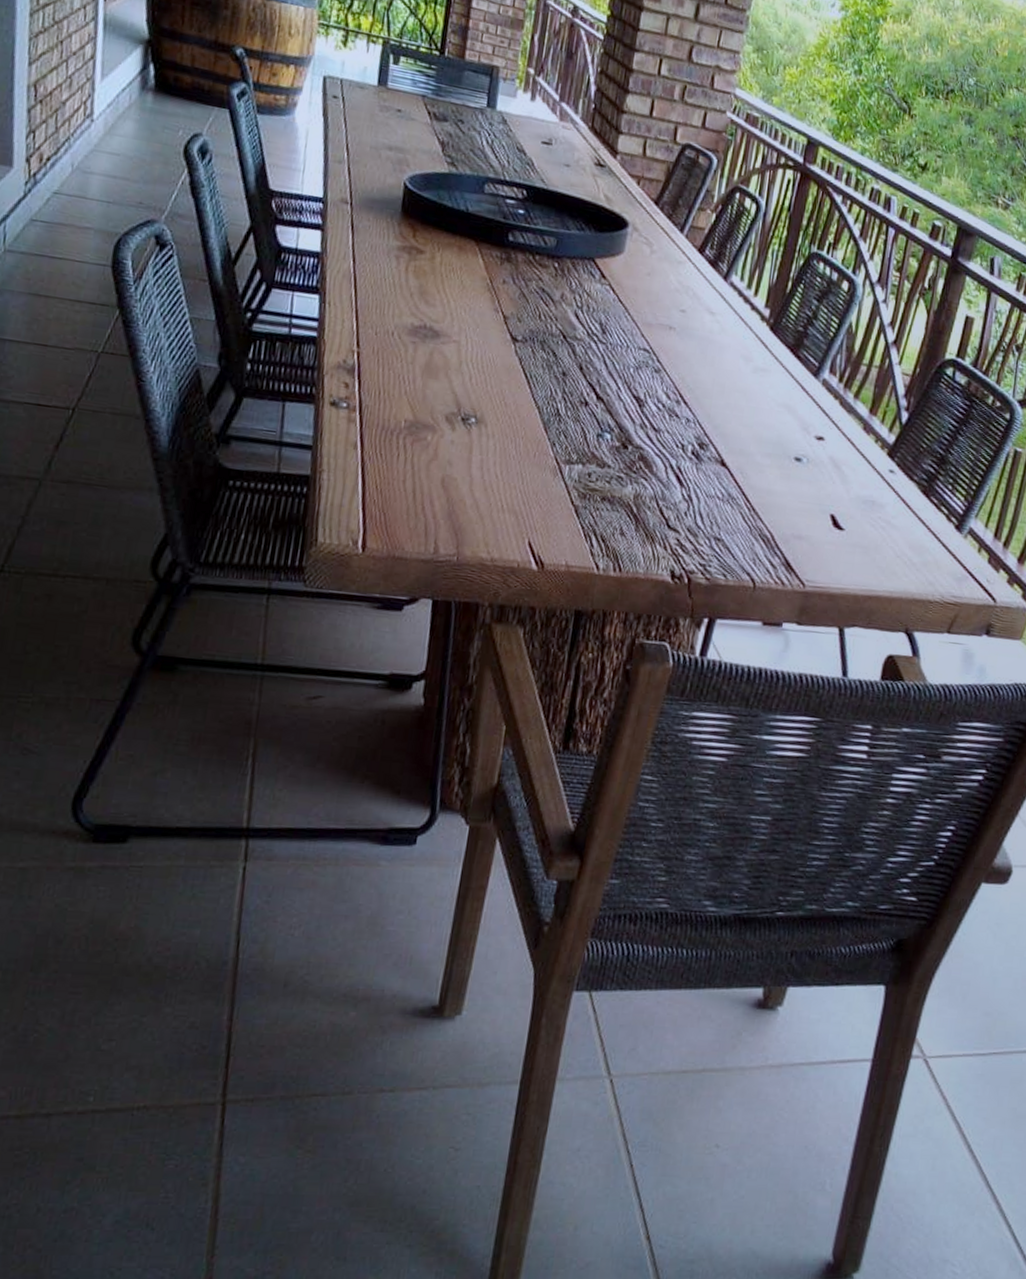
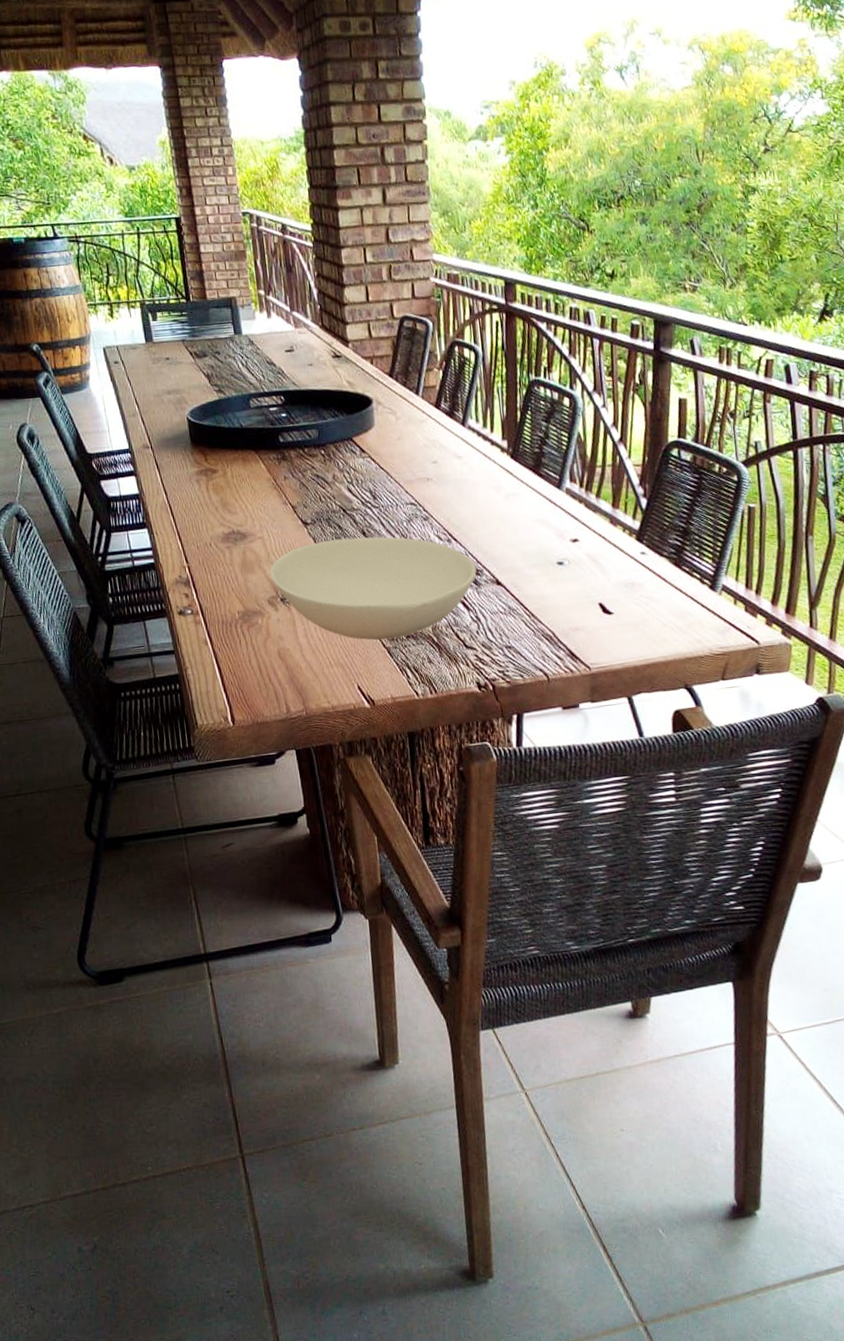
bowl: none [456,364,702,498] -> present [270,536,477,641]

